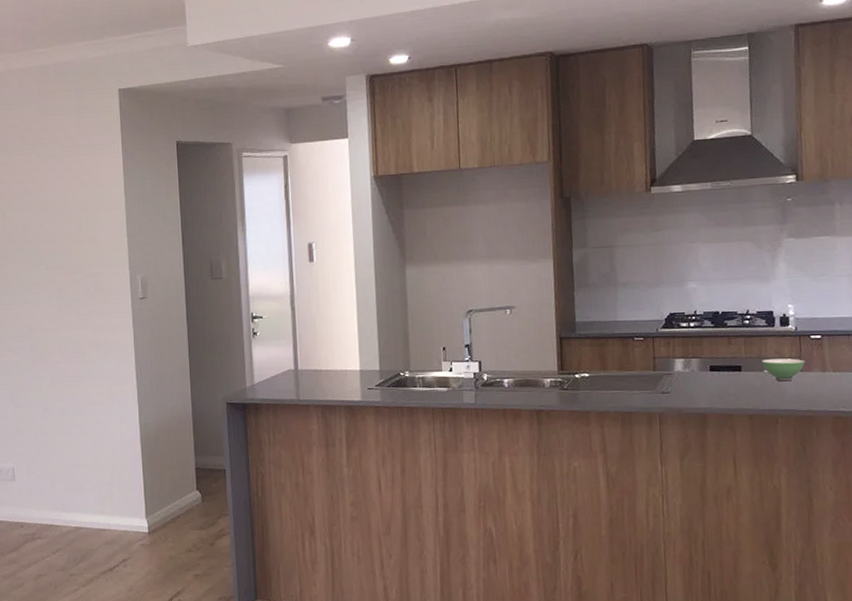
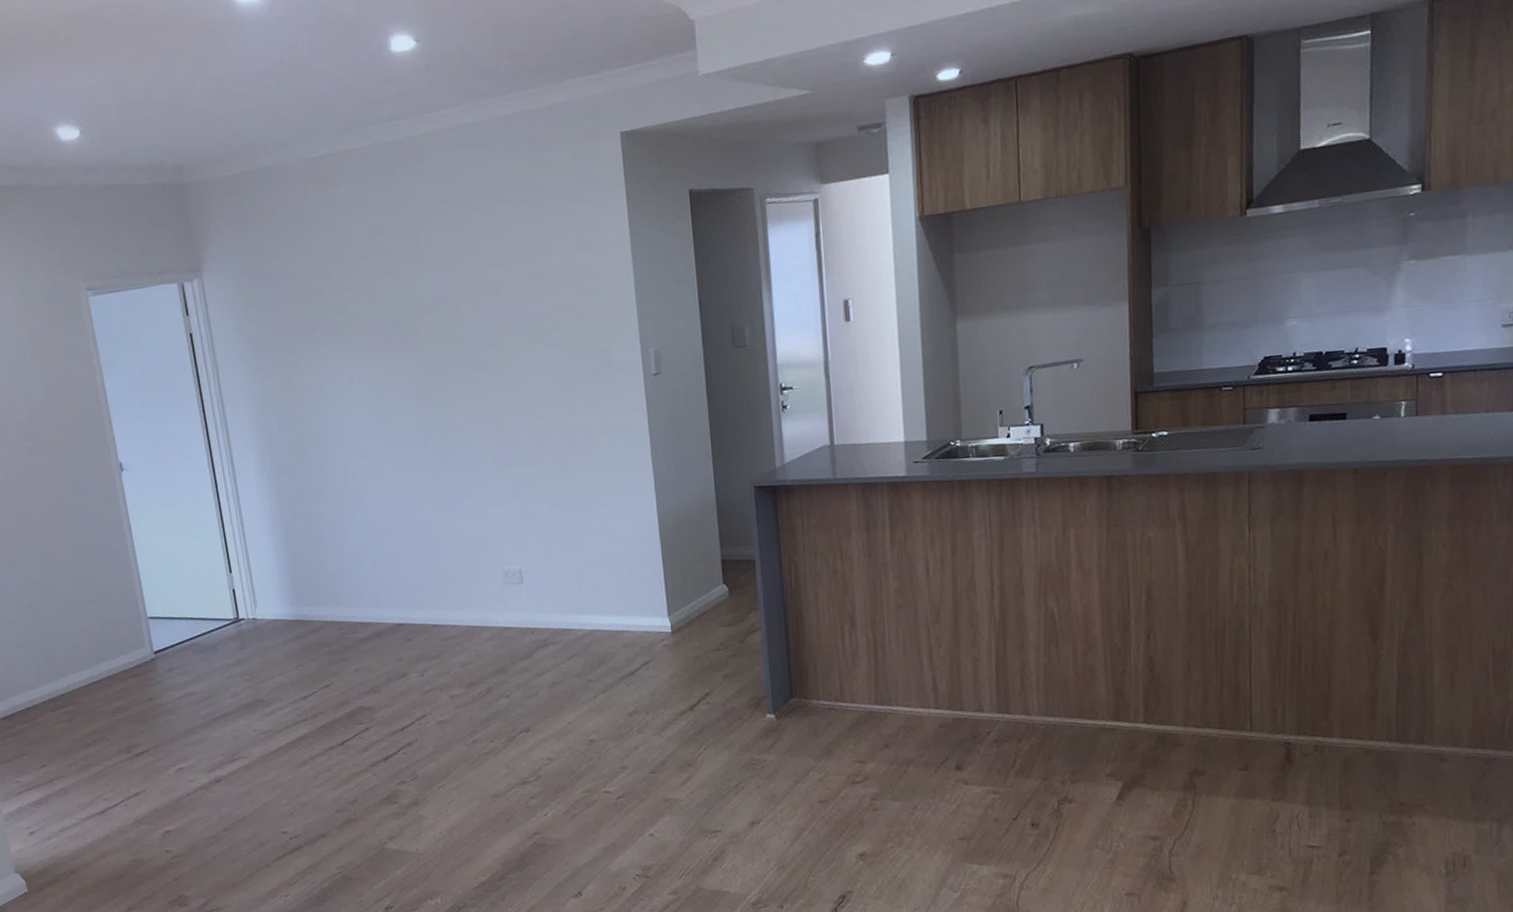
bowl: present [761,358,805,382] -> none [1370,401,1422,429]

